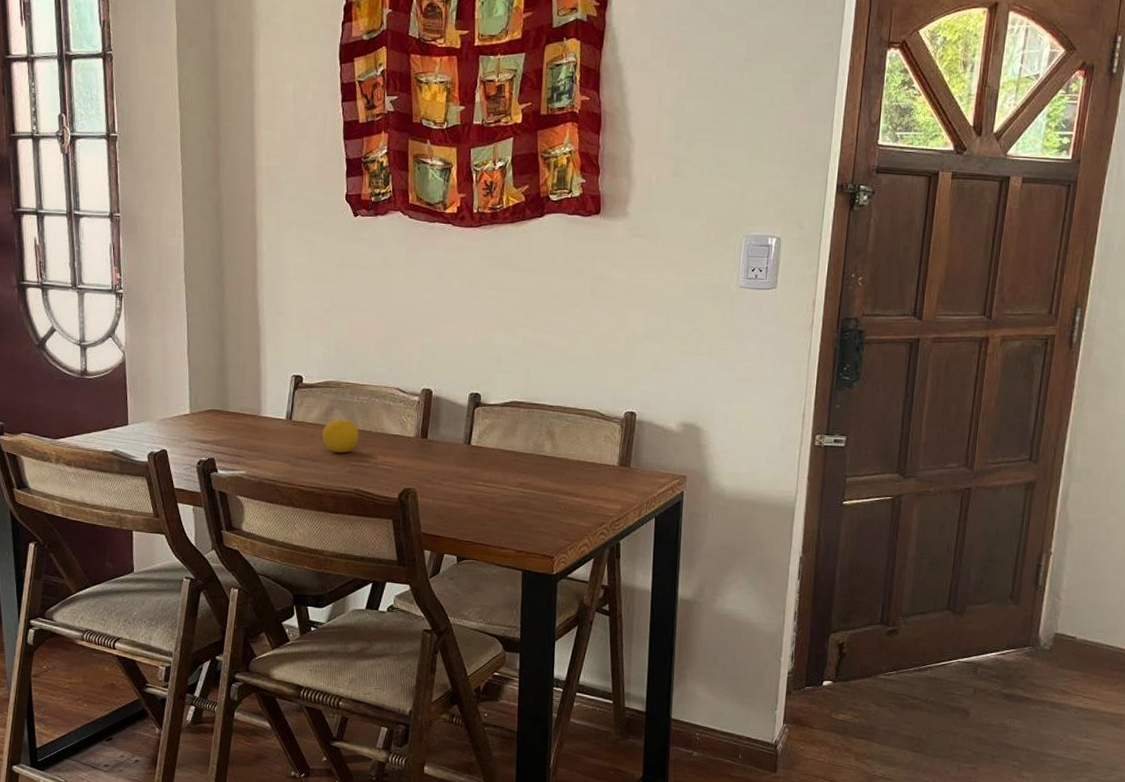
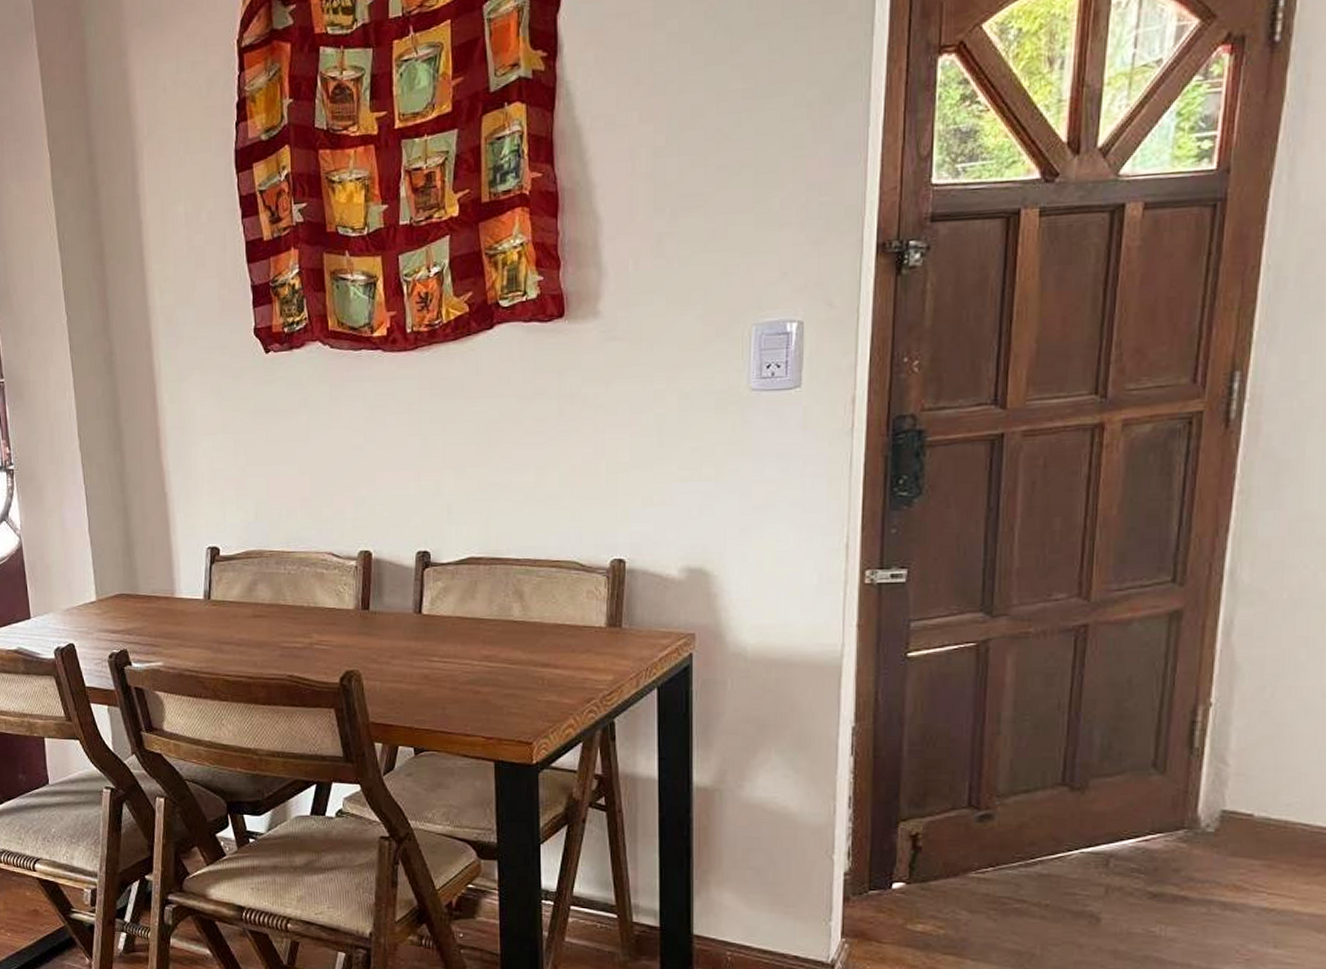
fruit: present [322,419,359,454] -> none [246,594,289,635]

